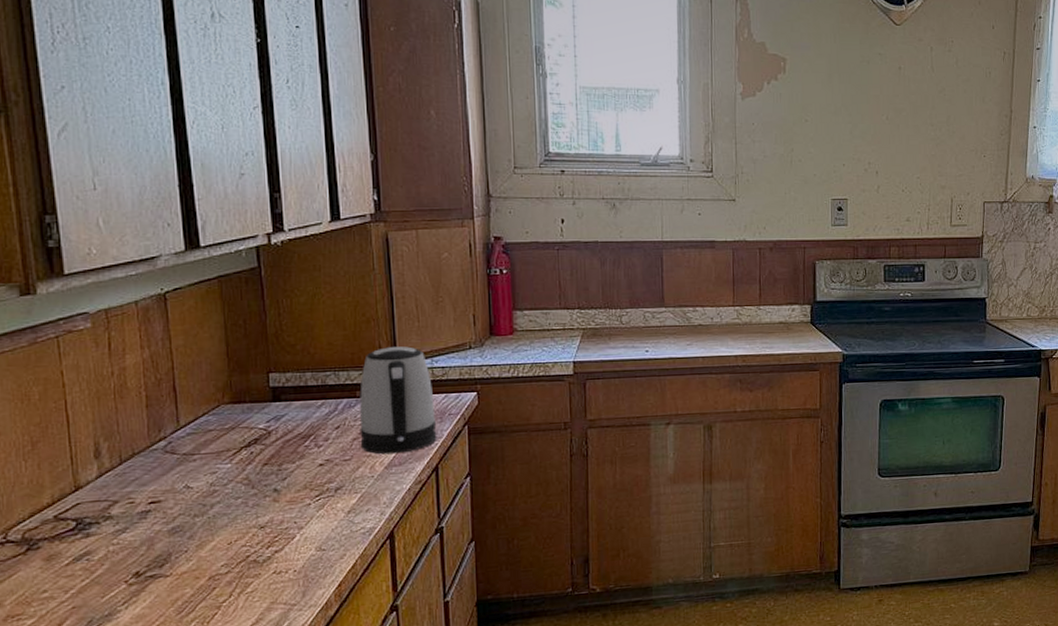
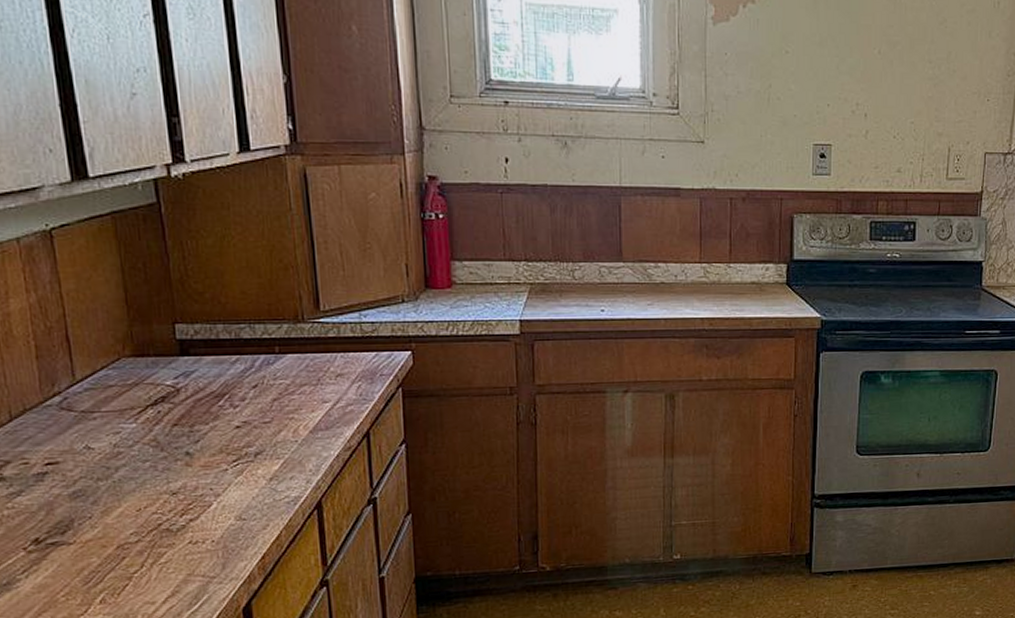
kettle: present [359,346,437,455] -> none [279,298,368,418]

